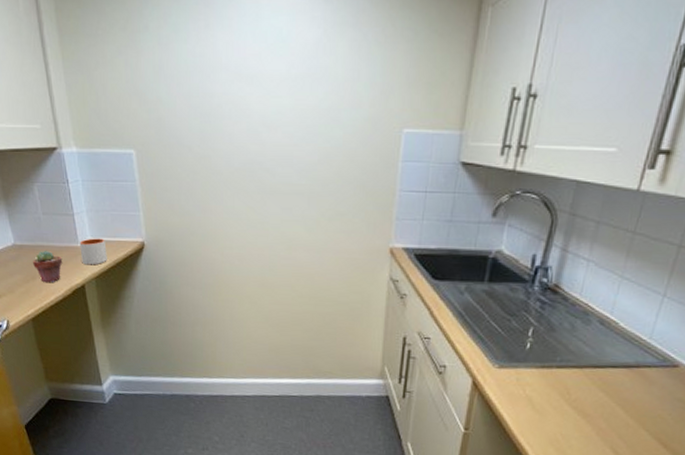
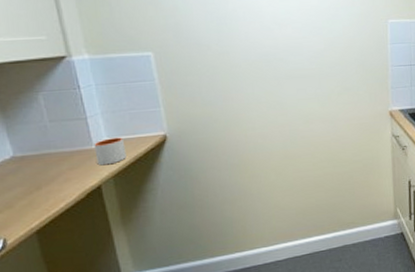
potted succulent: present [33,250,63,283] -> none [37,157,75,191]

